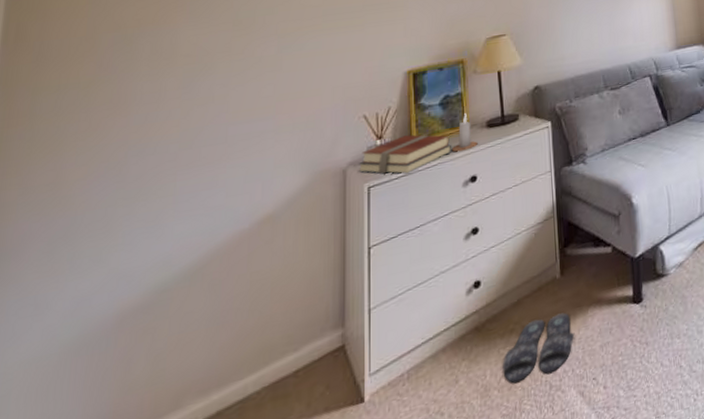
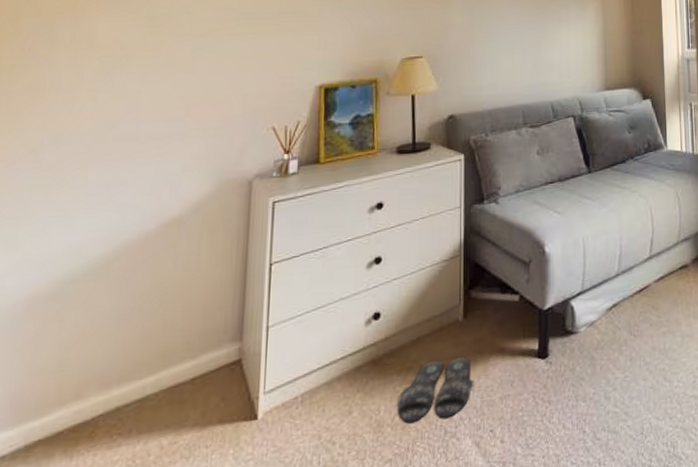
books: present [358,134,452,174] -> none [264,152,360,193]
candle: present [451,113,478,152] -> none [359,136,386,176]

